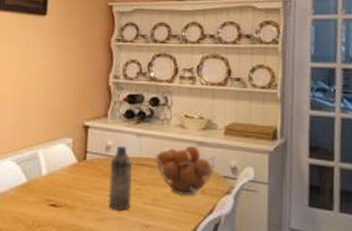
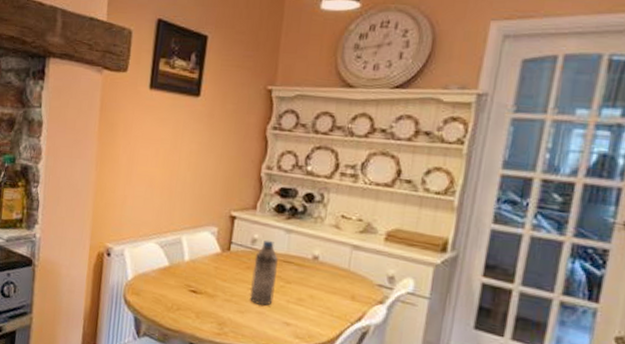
fruit basket: present [155,146,216,195] -> none [304,248,372,300]

